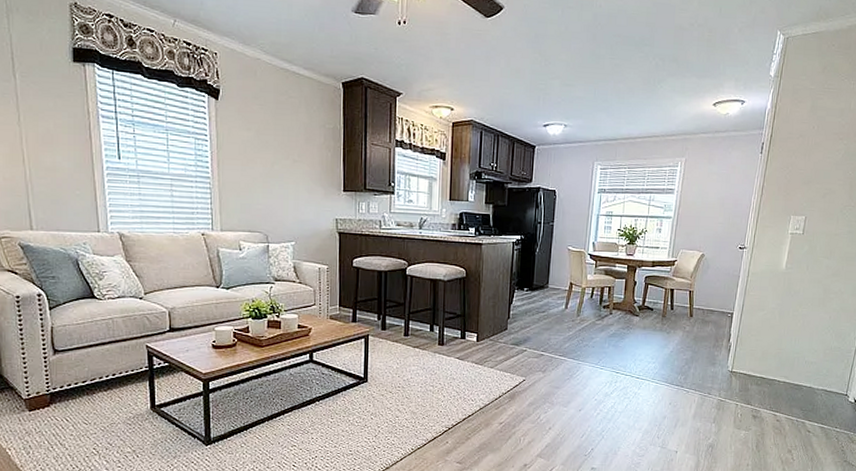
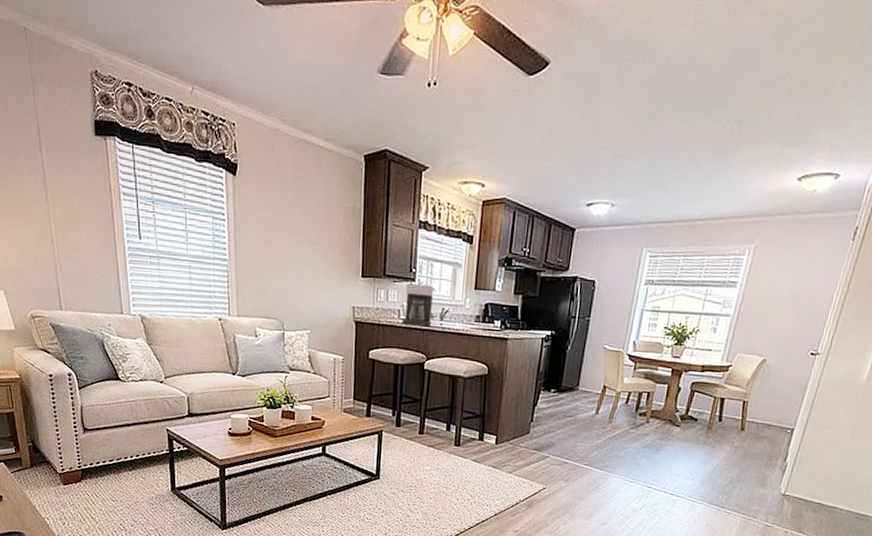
coffee maker: none [383,196,413,236] -> present [402,283,435,327]

